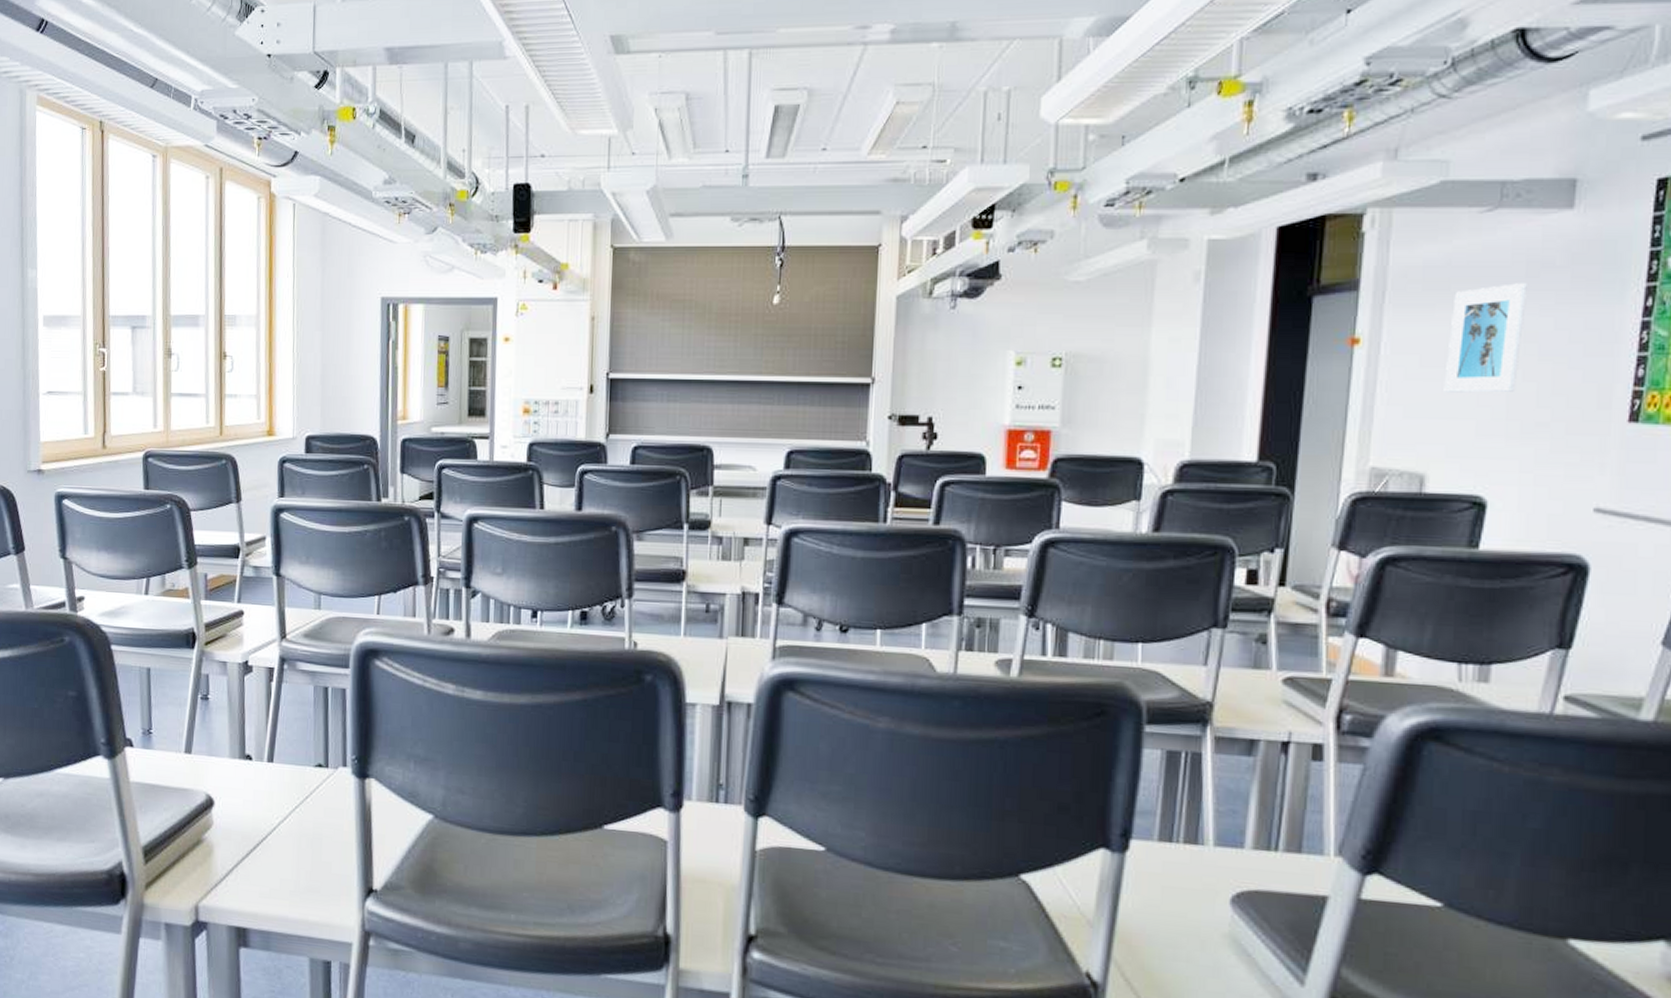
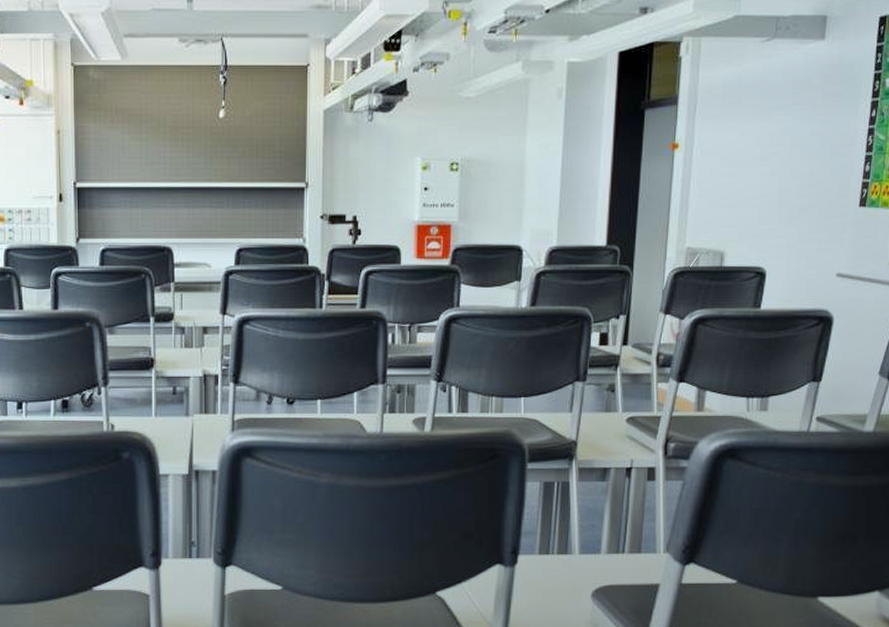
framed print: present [1444,283,1527,393] -> none [737,99,793,186]

